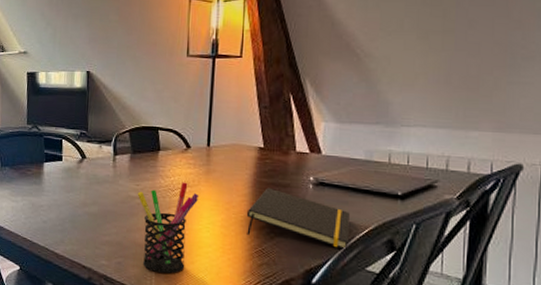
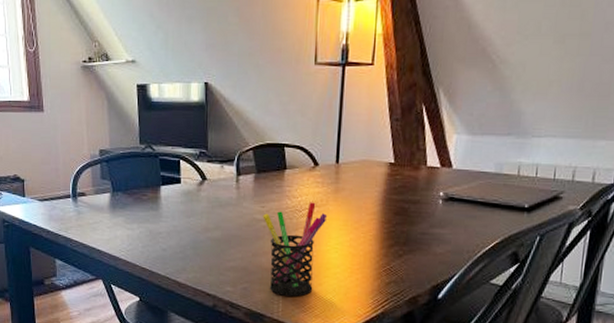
notepad: present [246,187,350,250] -> none [375,204,477,265]

